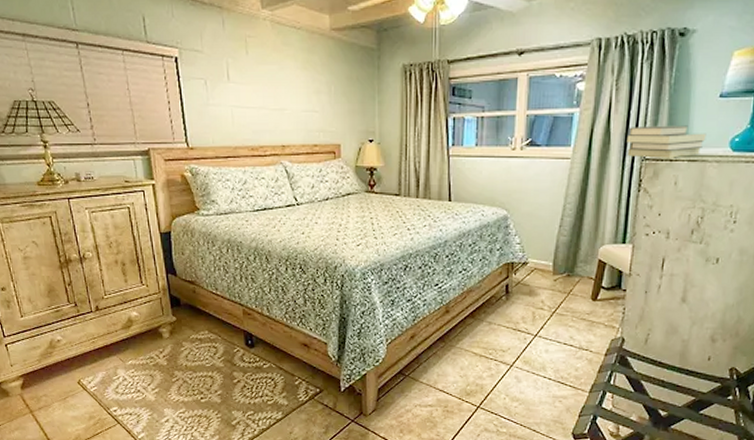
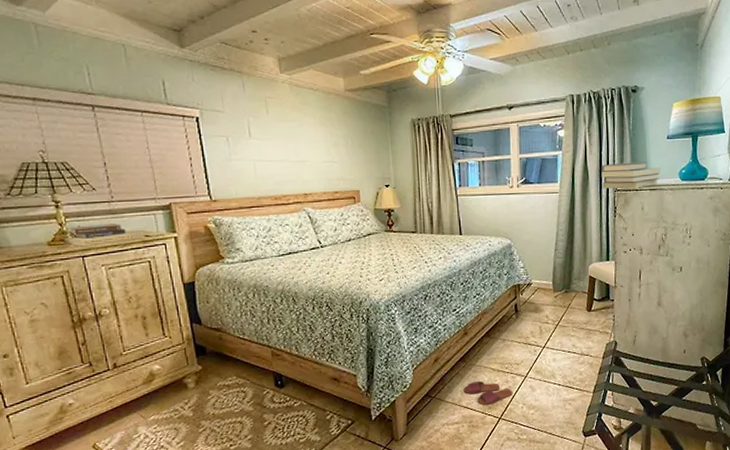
books: none [51,167,113,189] -> present [63,223,132,247]
slippers: none [440,364,495,391] -> present [463,380,513,405]

